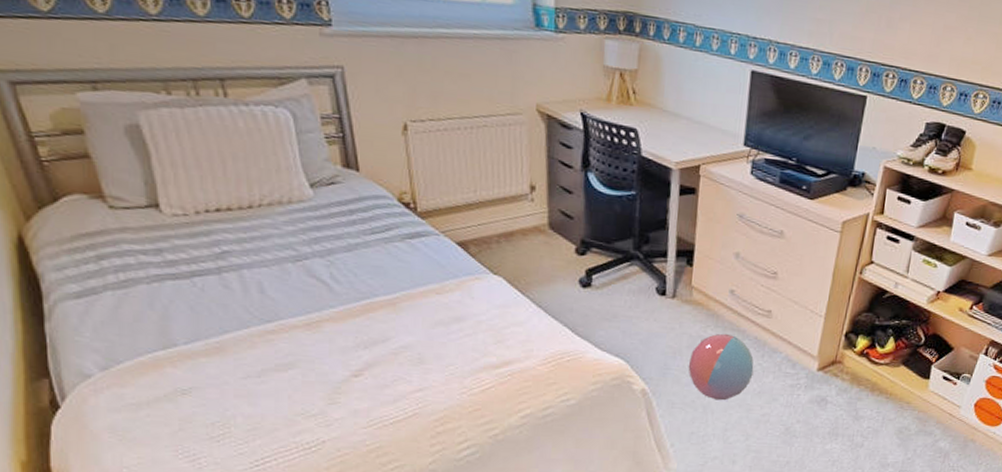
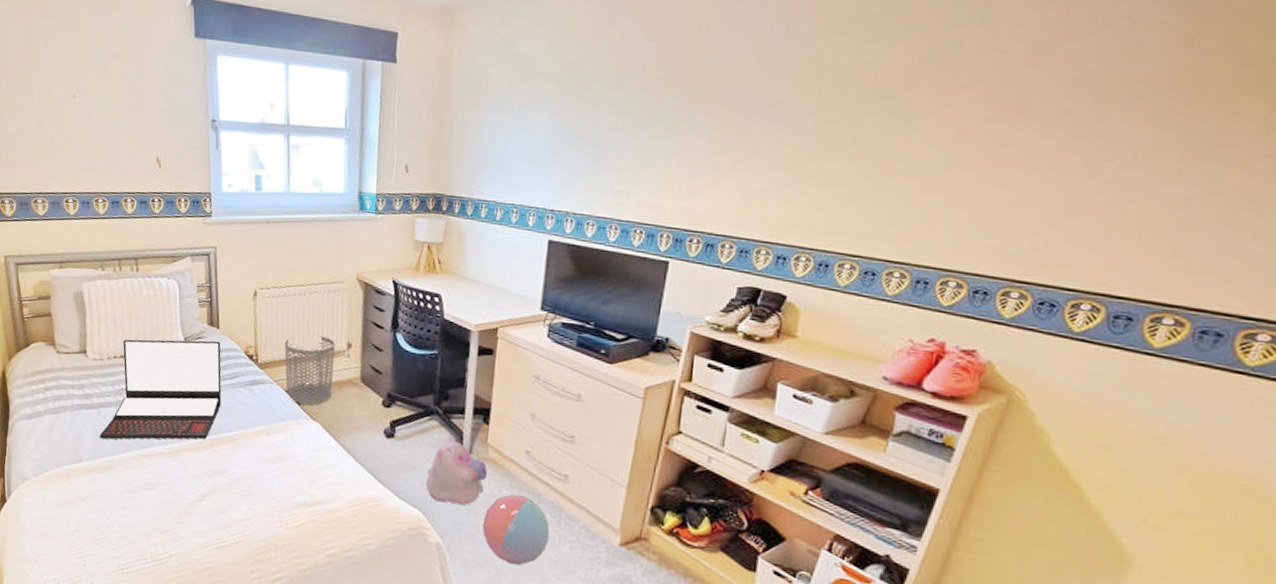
laptop: none [198,186,373,316] -> present [99,339,222,440]
waste bin: none [450,178,516,258] -> present [284,336,335,406]
plush toy: none [628,281,692,349] -> present [426,436,487,505]

